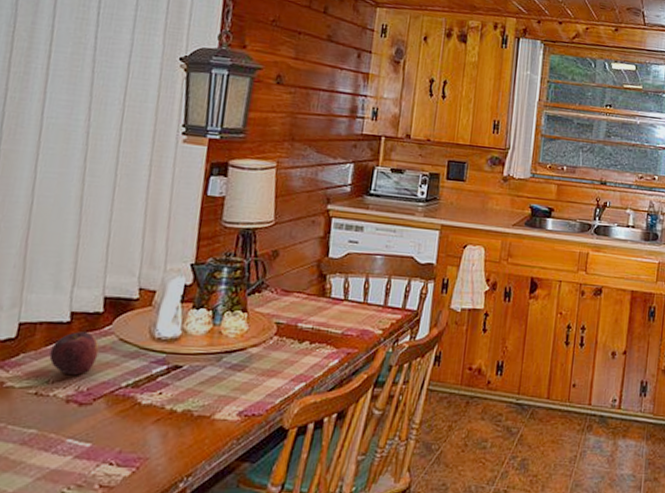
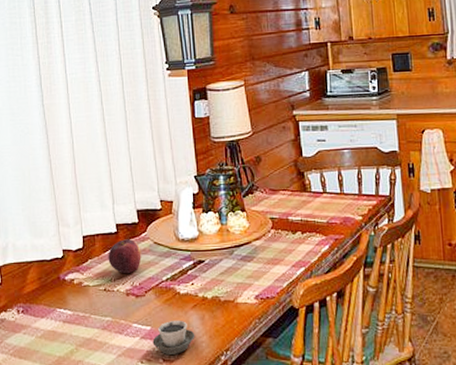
cup: none [89,436,151,479] -> present [152,320,195,354]

